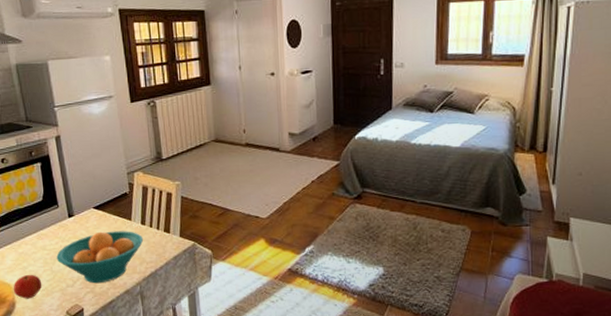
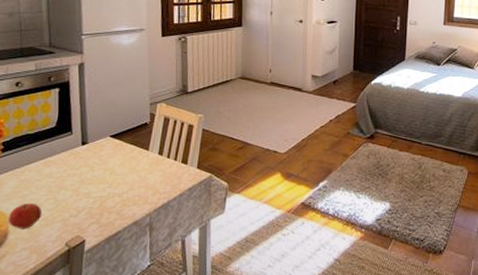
fruit bowl: present [56,231,144,284] -> none [62,160,160,214]

